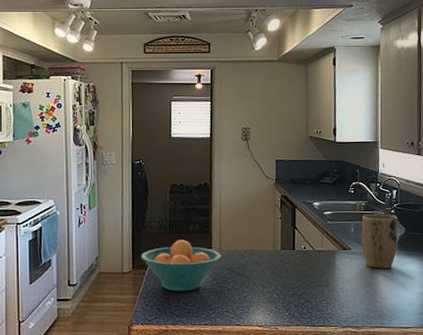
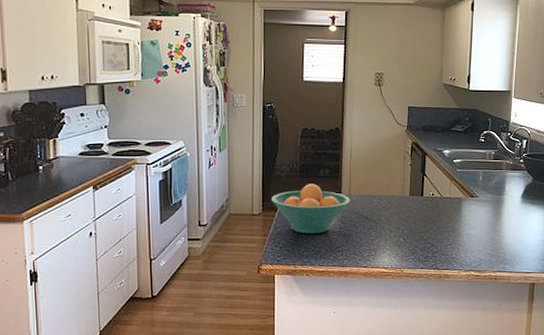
plant pot: present [361,214,399,269] -> none [489,163,526,217]

